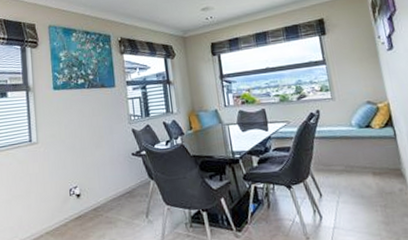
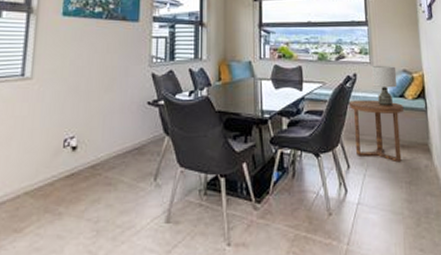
side table: none [315,132,375,189] -> present [350,99,403,163]
lamp: none [333,99,363,138] -> present [371,66,398,106]

